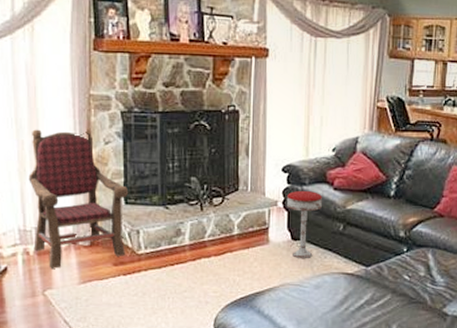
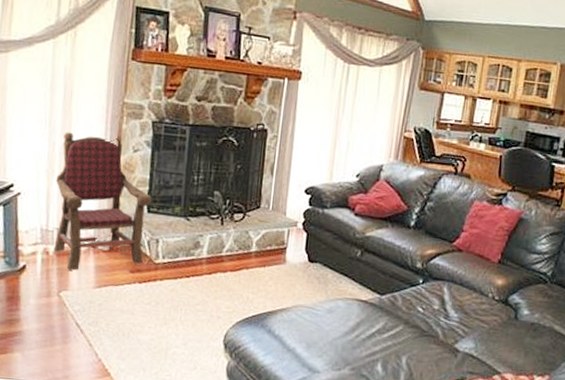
bar stool: present [286,190,323,258] -> none [306,213,343,282]

